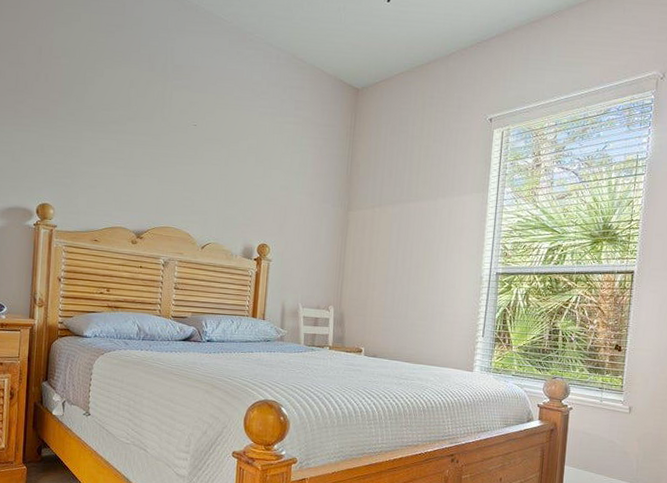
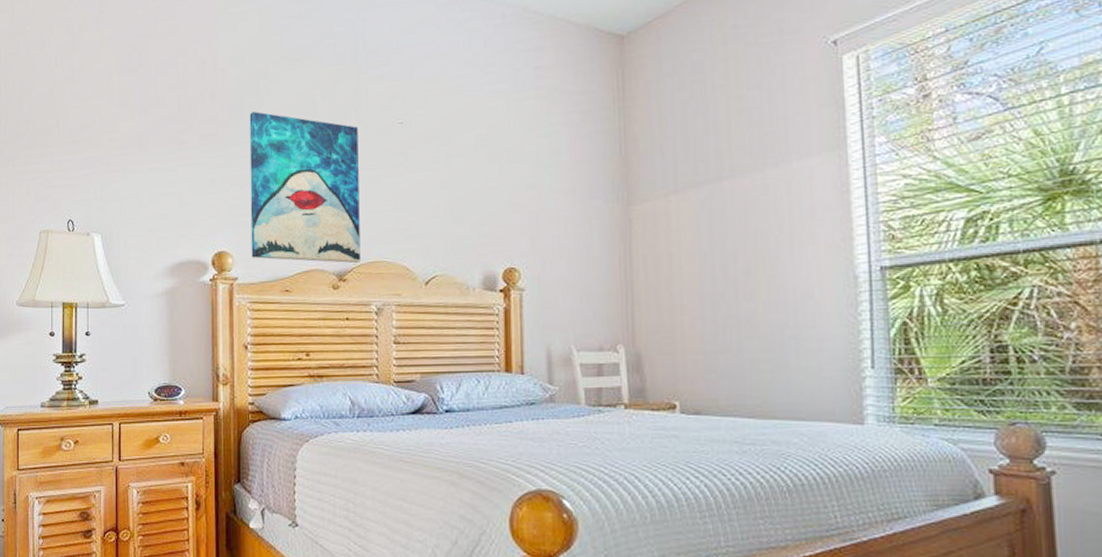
wall art: none [69,96,162,227] -> present [249,111,361,264]

